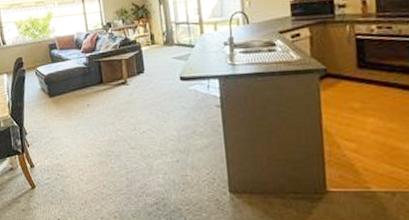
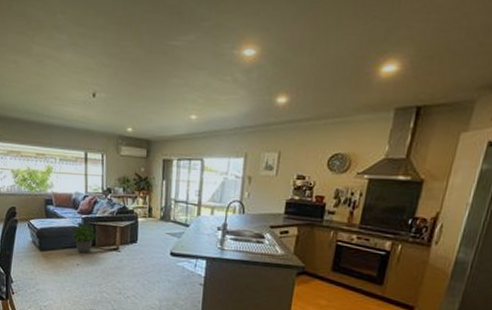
potted plant: none [78,61,103,92] -> present [72,223,97,253]

